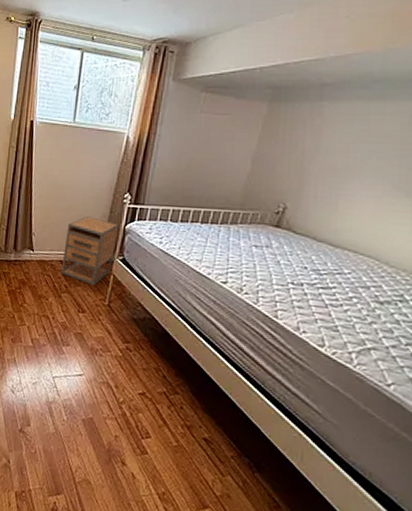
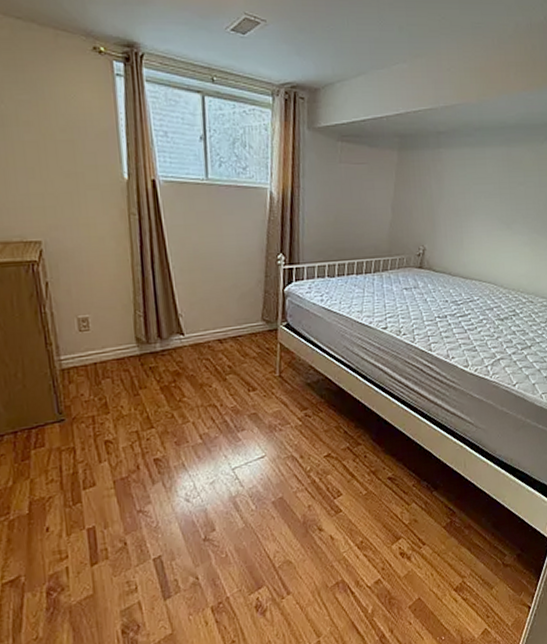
nightstand: present [61,216,120,286] -> none [219,285,278,360]

